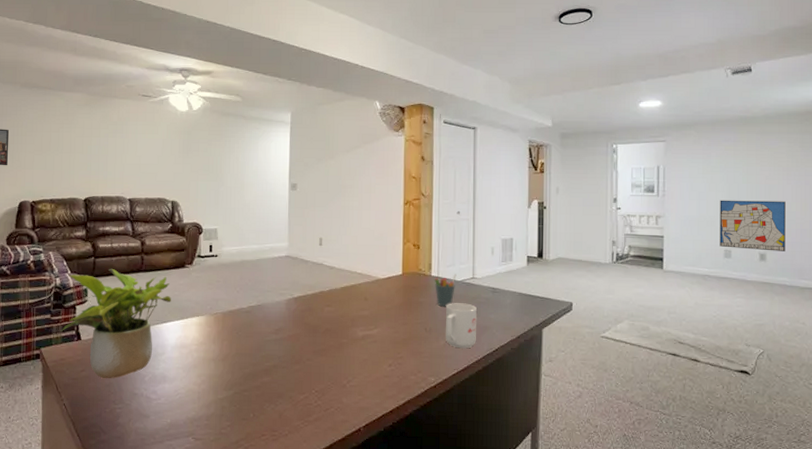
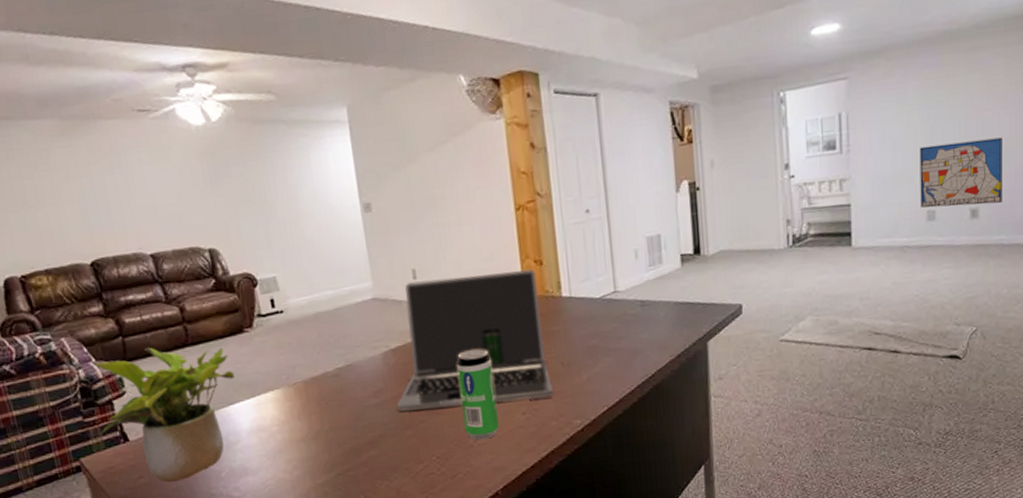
laptop: none [290,247,415,355] -> present [396,269,553,412]
beverage can: none [342,307,370,382] -> present [457,348,499,440]
pen holder: present [434,274,457,307] -> none [565,290,594,333]
mug: present [445,303,477,349] -> none [585,324,627,381]

